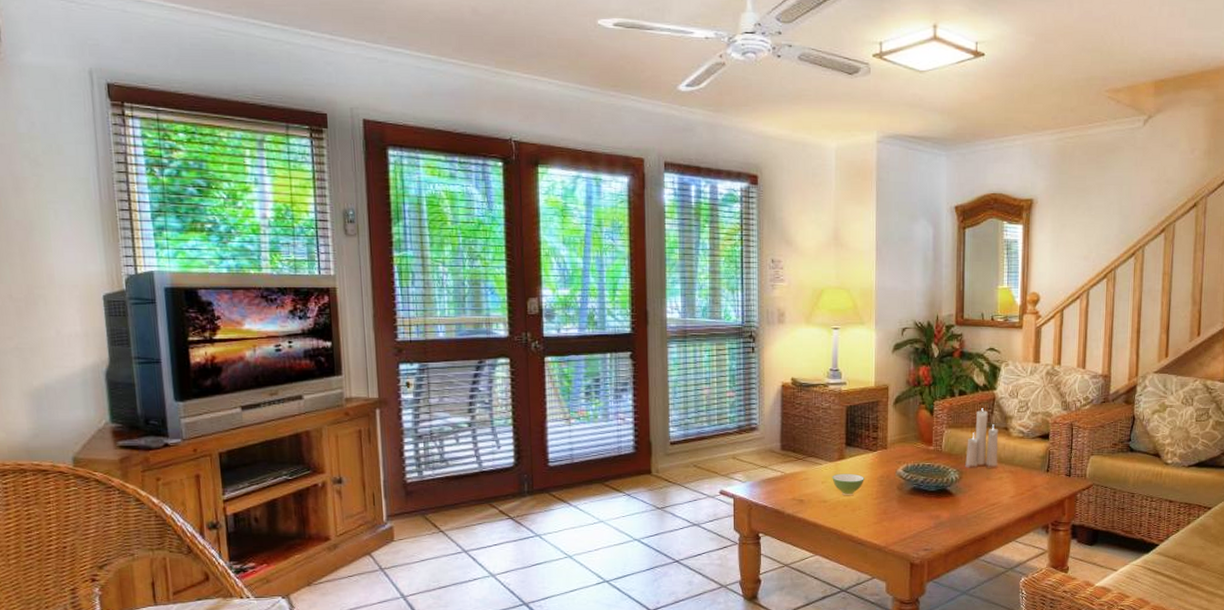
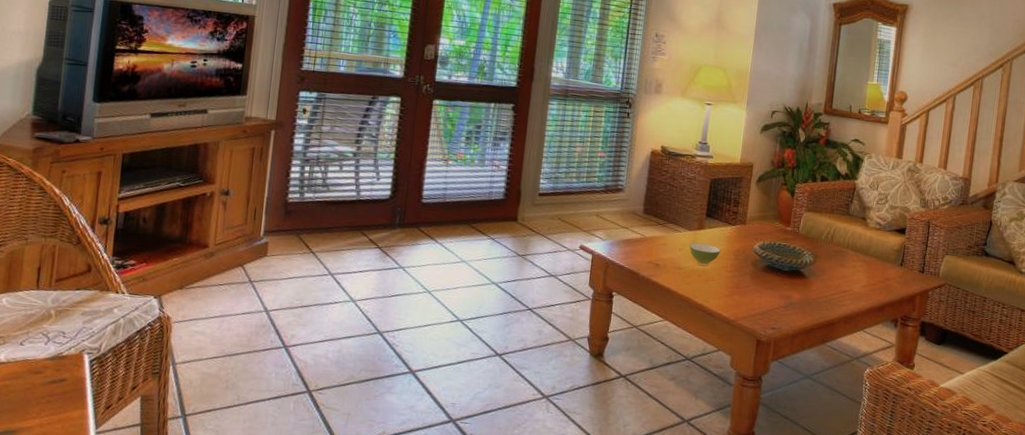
candle: present [964,408,999,469] -> none [819,196,857,257]

